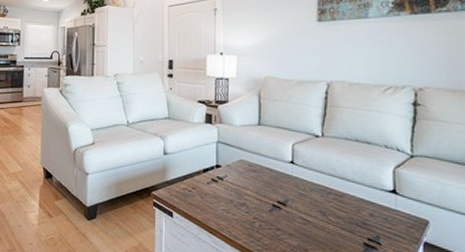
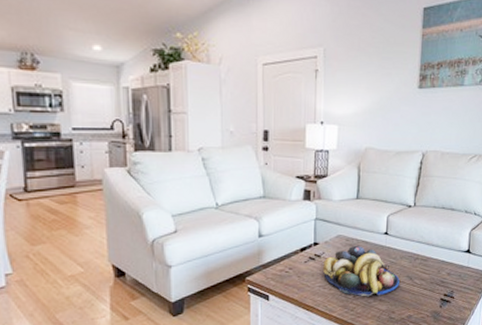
fruit bowl: none [225,171,311,229] -> present [322,245,400,297]

